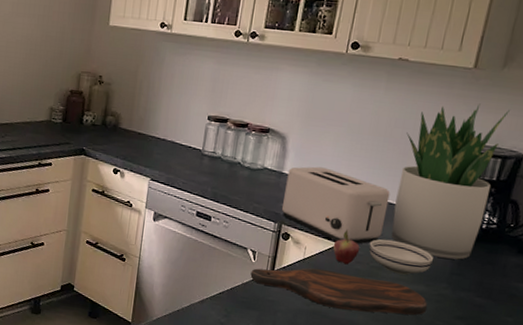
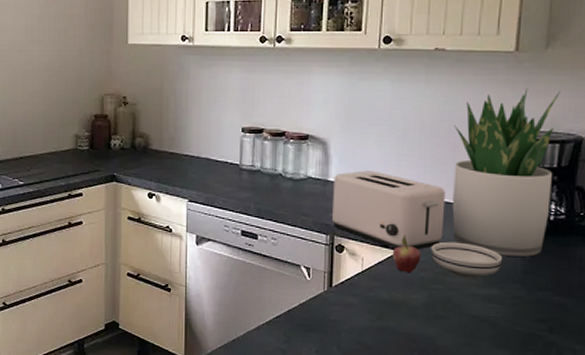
cutting board: present [250,268,428,316] -> none [307,280,504,324]

